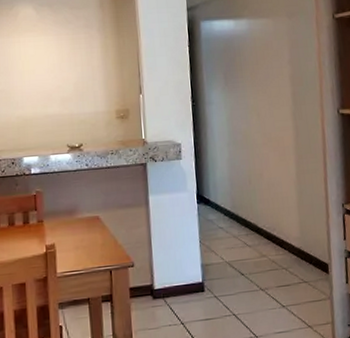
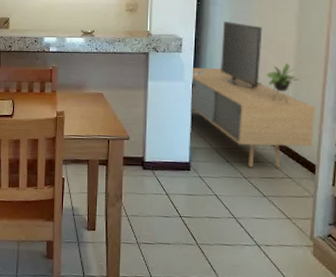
media console: none [194,121,323,277] -> present [189,21,316,169]

